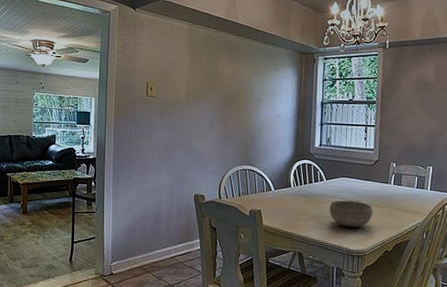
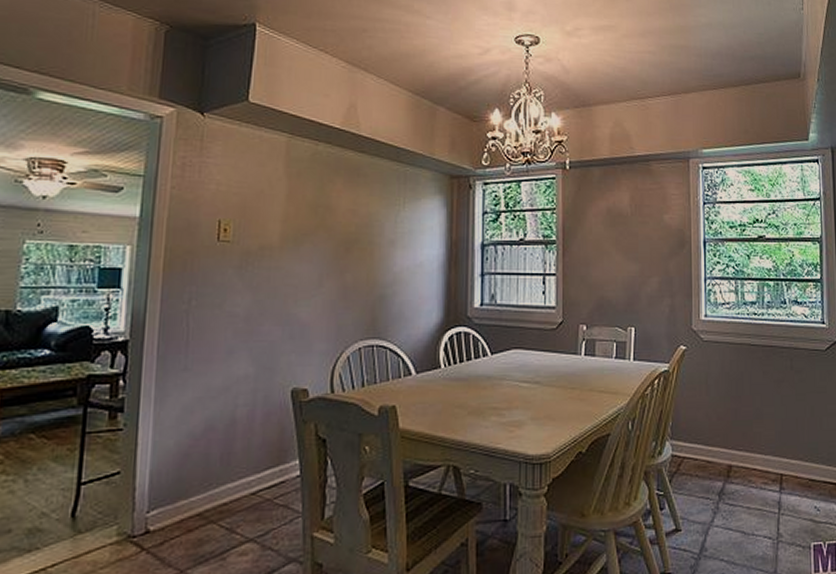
bowl: present [329,200,373,227] -> none [497,382,559,421]

